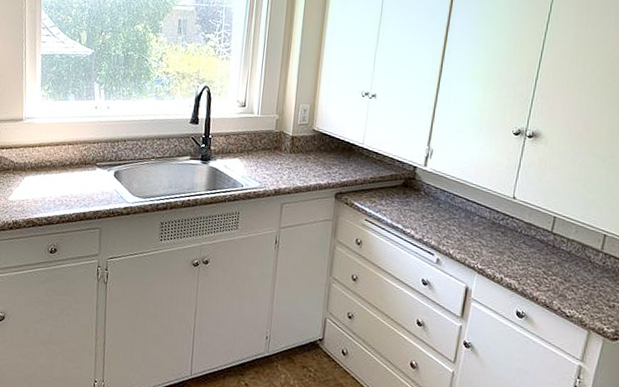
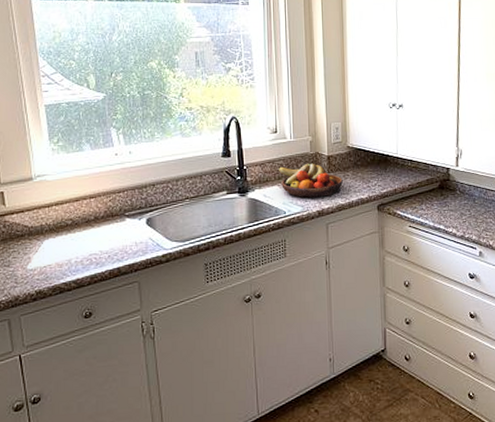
fruit bowl: none [242,140,304,177] -> present [279,163,343,198]

